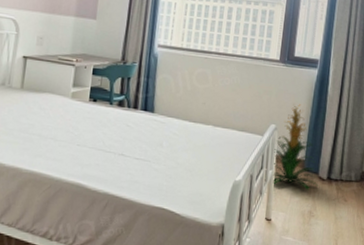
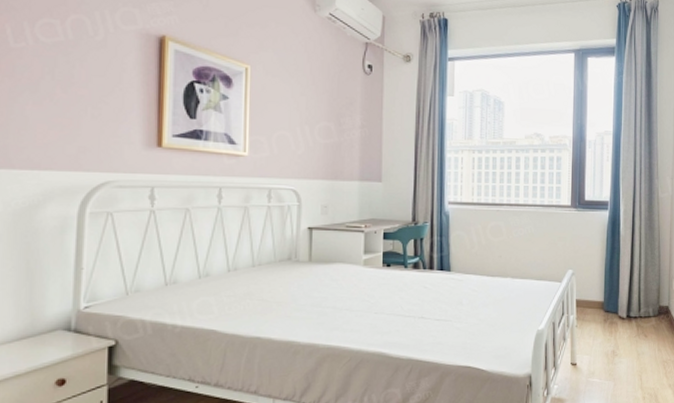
indoor plant: present [272,104,318,191] -> none [573,247,618,331]

